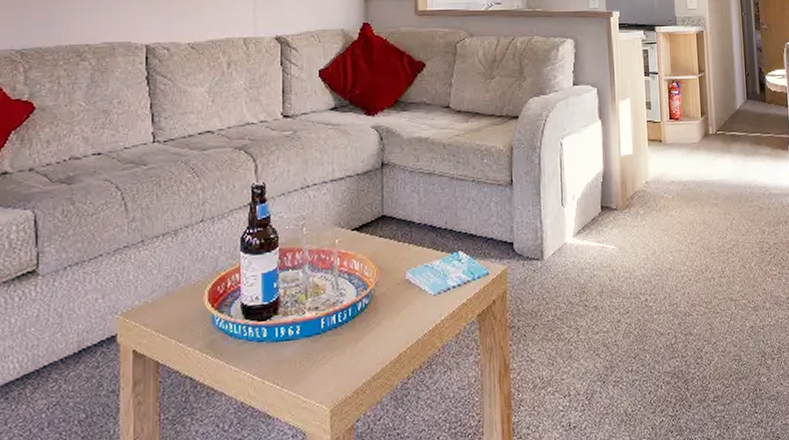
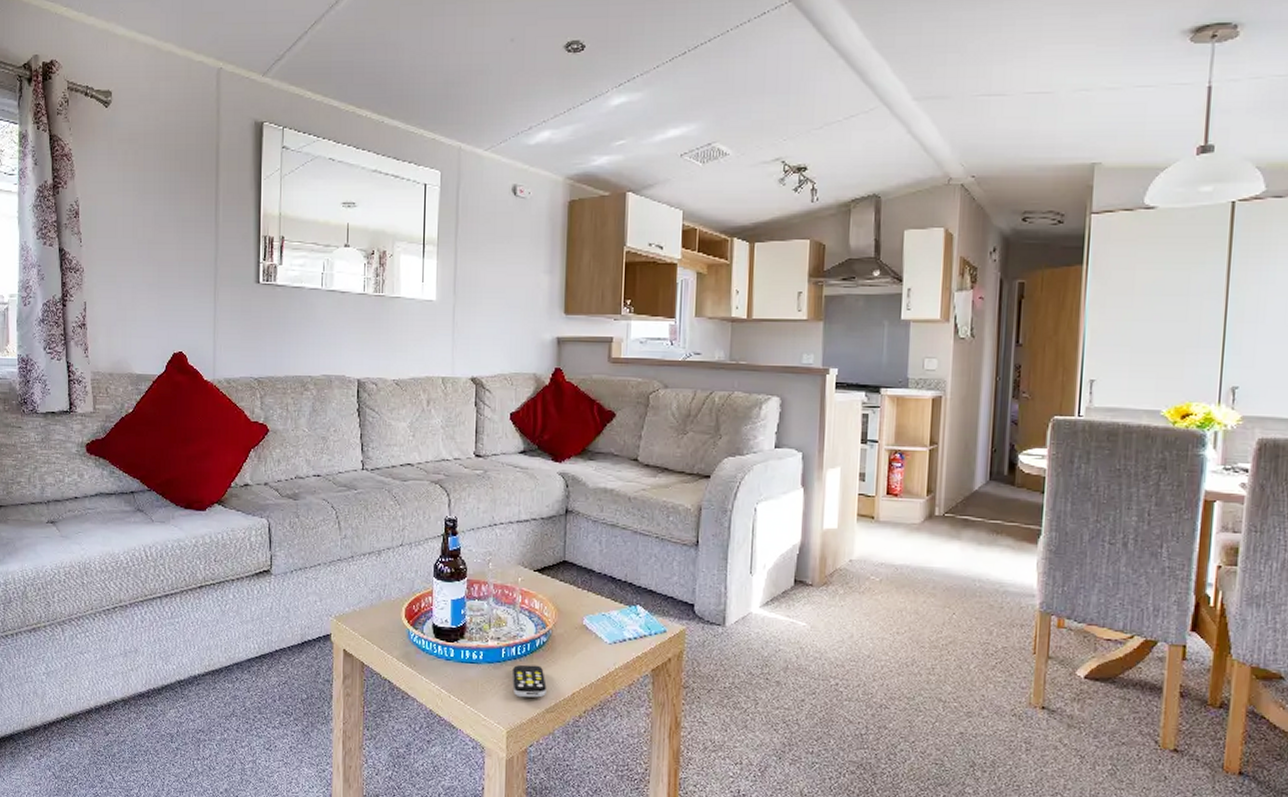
remote control: none [333,330,371,370] -> present [511,664,547,698]

